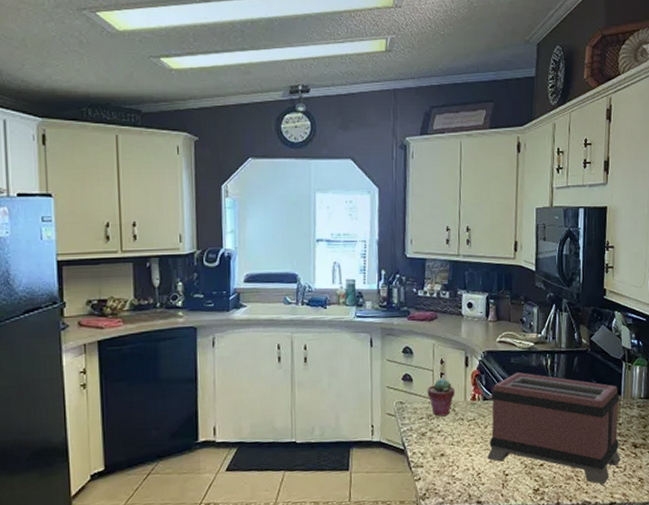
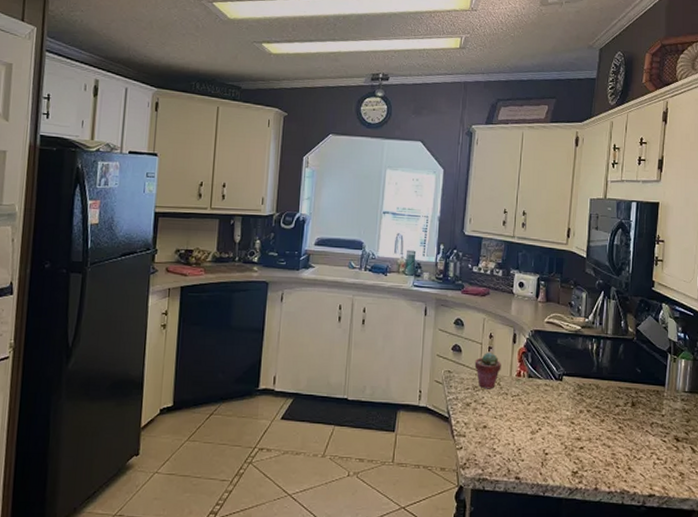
toaster: present [487,372,621,485] -> none [528,354,664,475]

